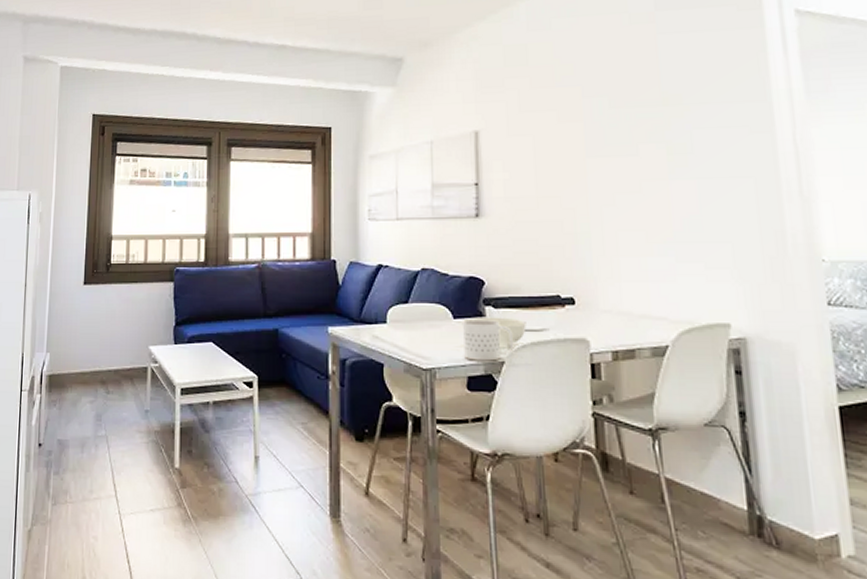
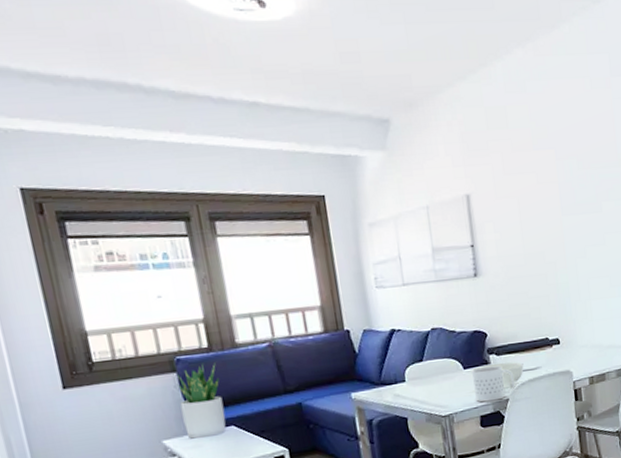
planter: none [170,277,208,351] -> present [178,363,227,439]

